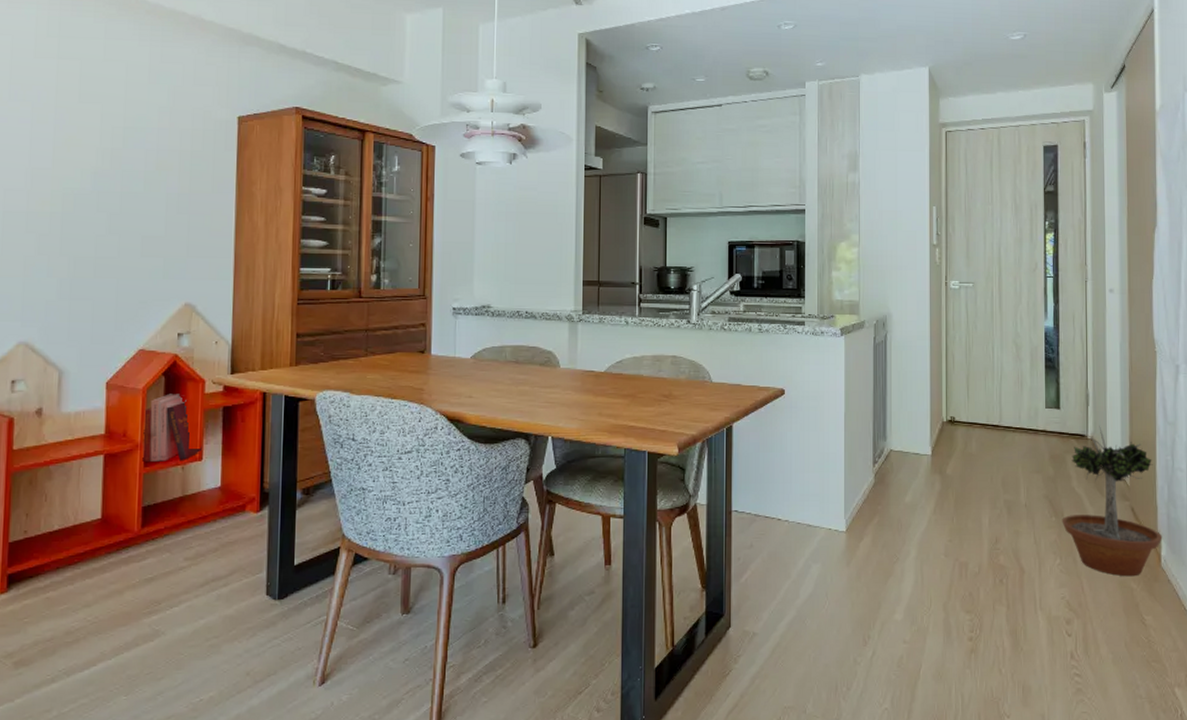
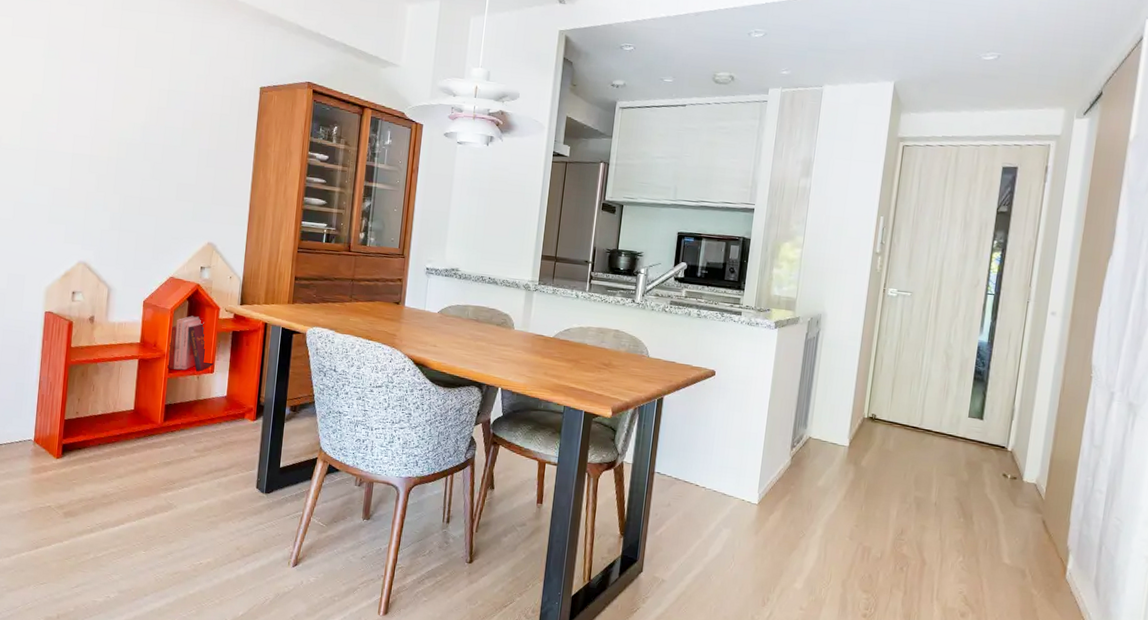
potted tree: present [1062,426,1163,577] -> none [969,440,1072,584]

